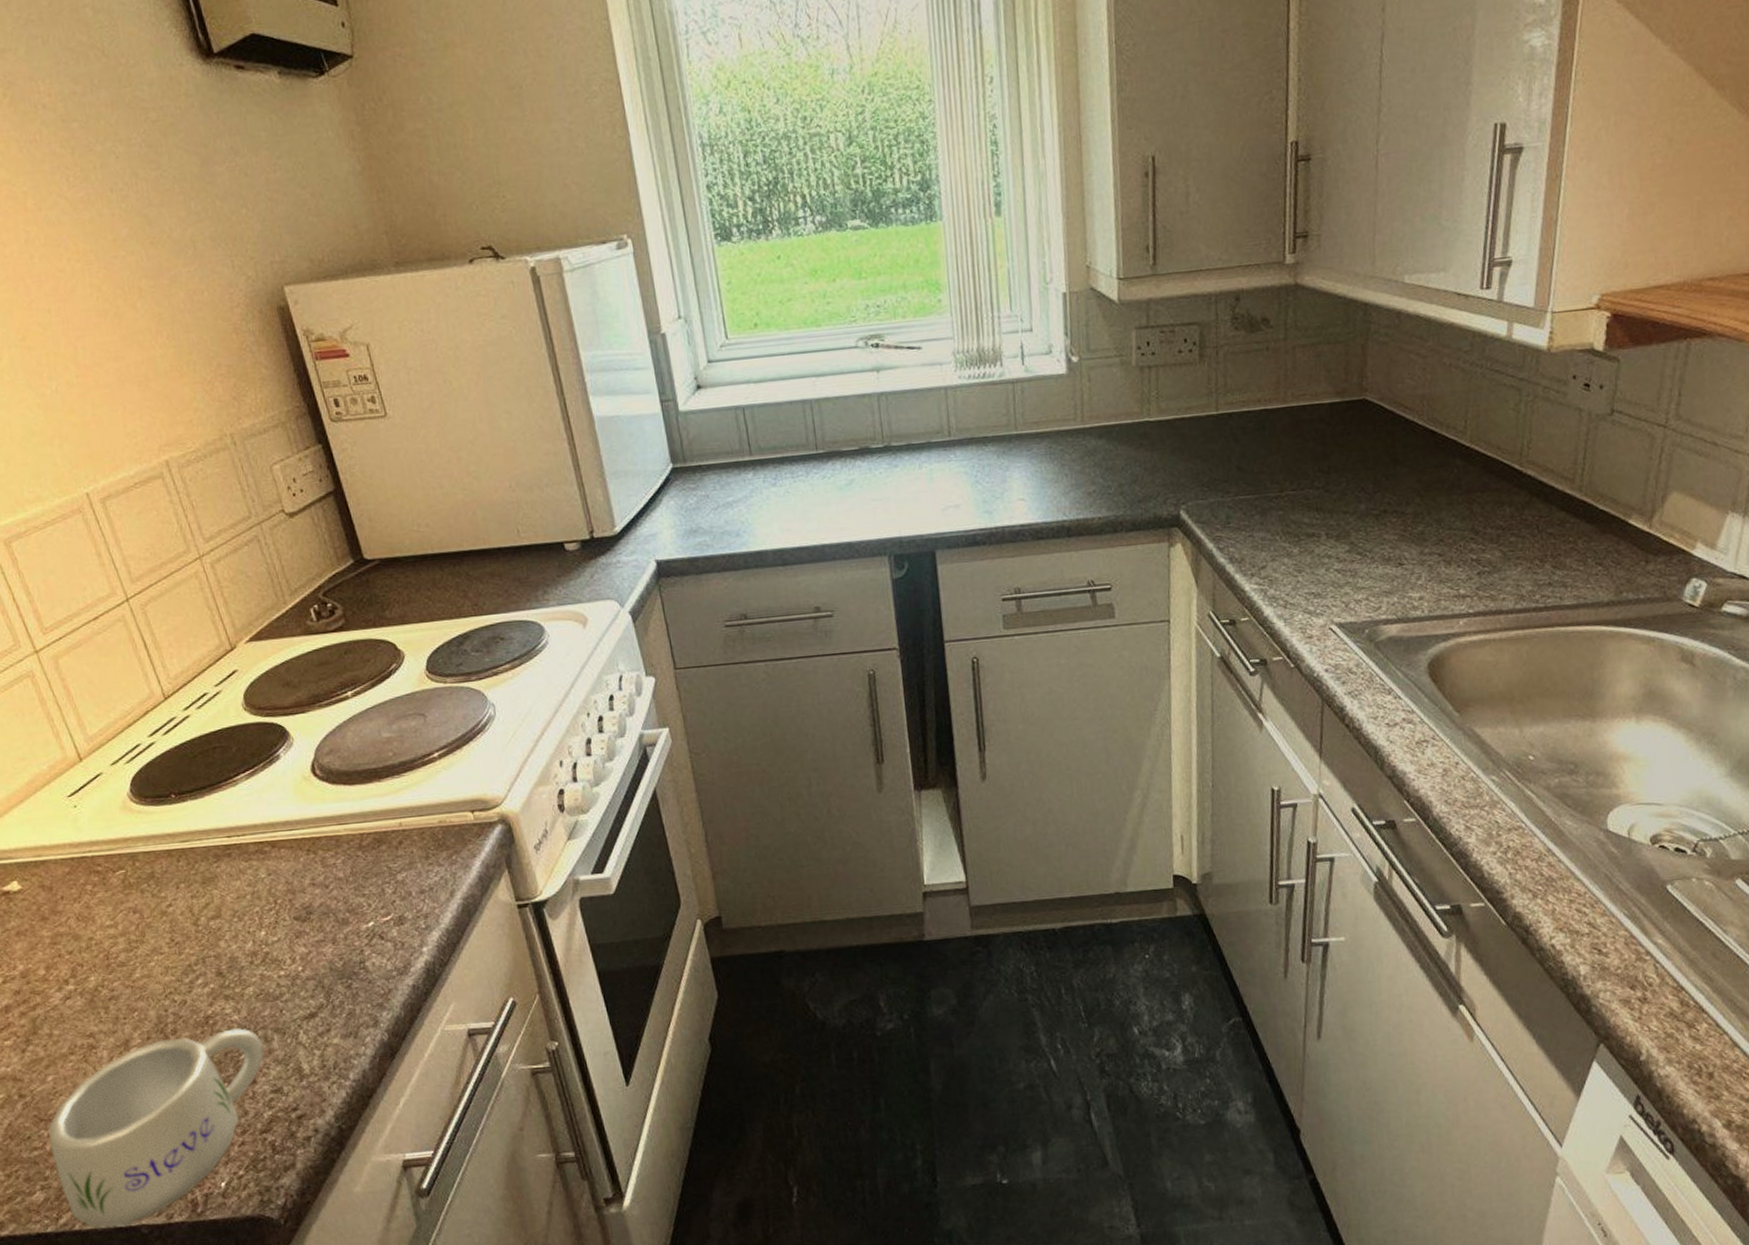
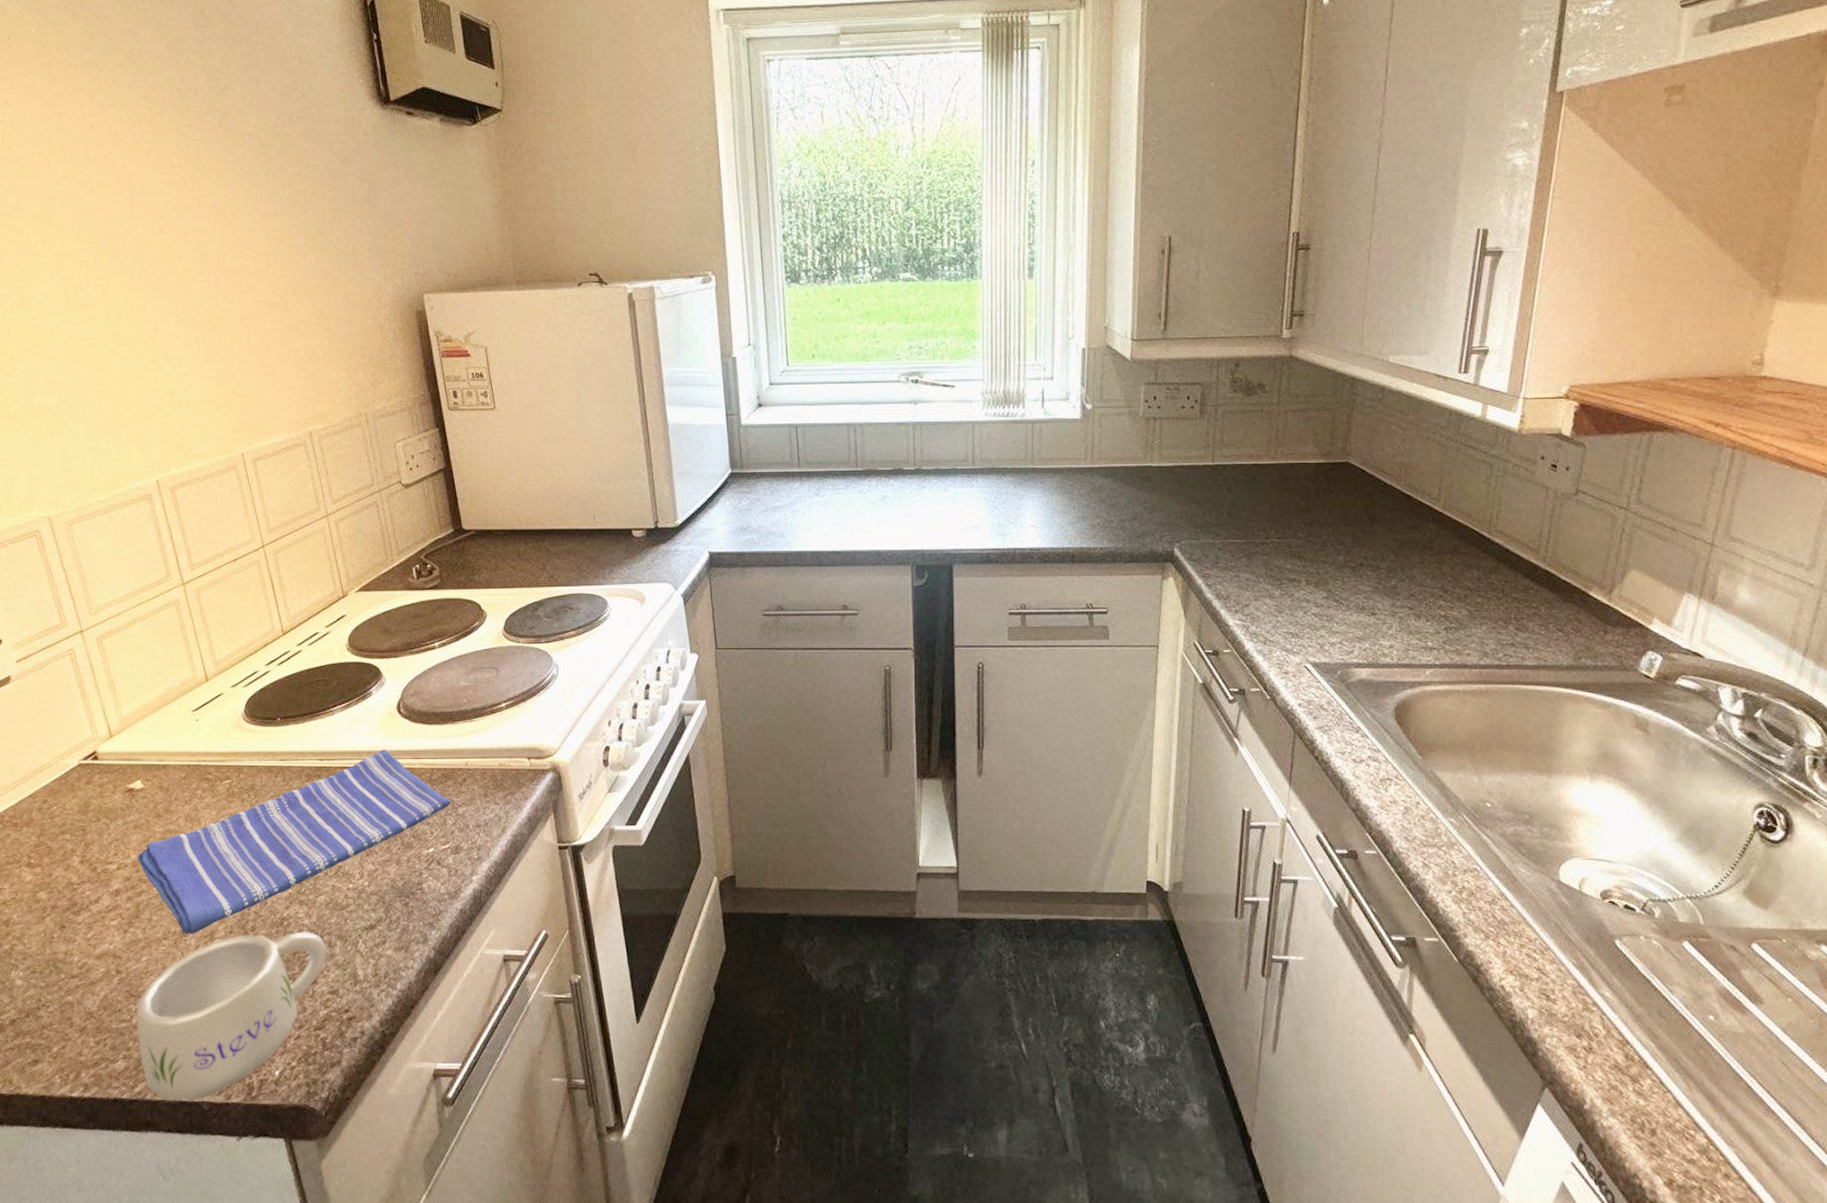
dish towel: none [25,817,388,1046] -> present [137,749,451,934]

